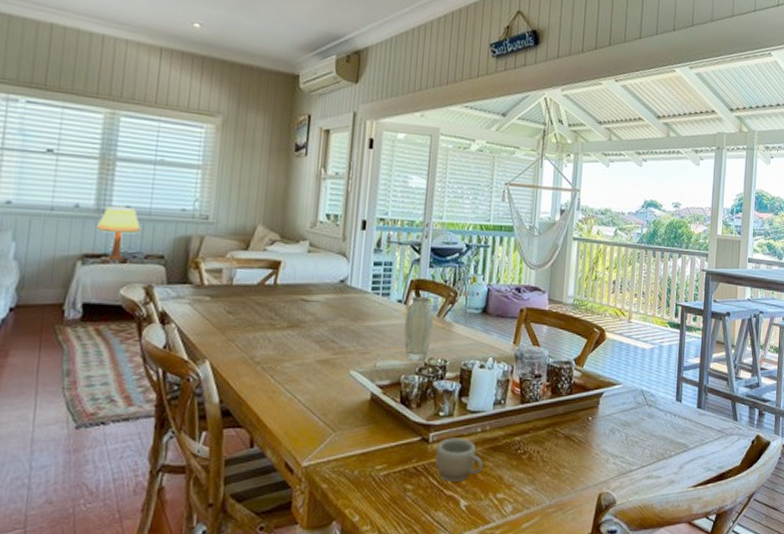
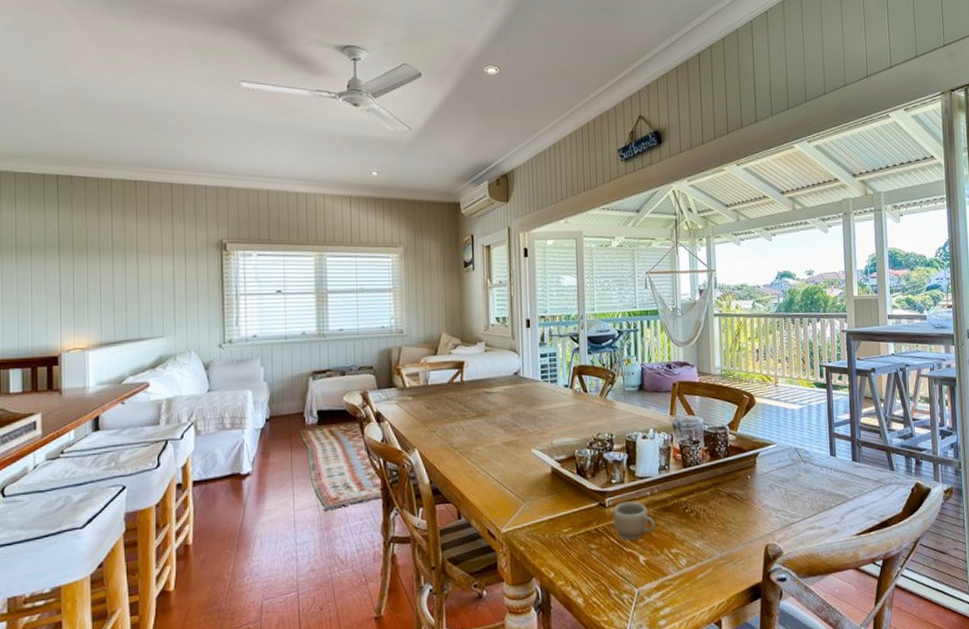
table lamp: present [97,205,140,261] -> none [320,329,352,375]
vase: present [404,296,434,361] -> none [573,380,598,437]

